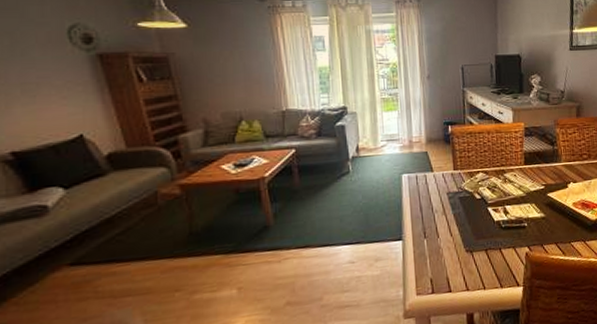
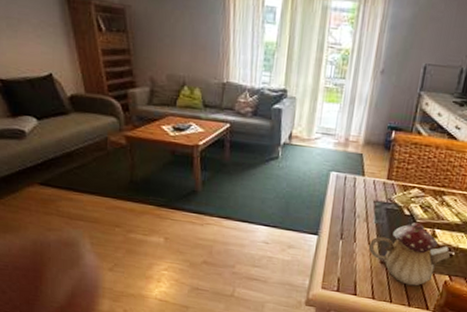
teapot: none [451,204,525,267] -> present [368,222,451,287]

